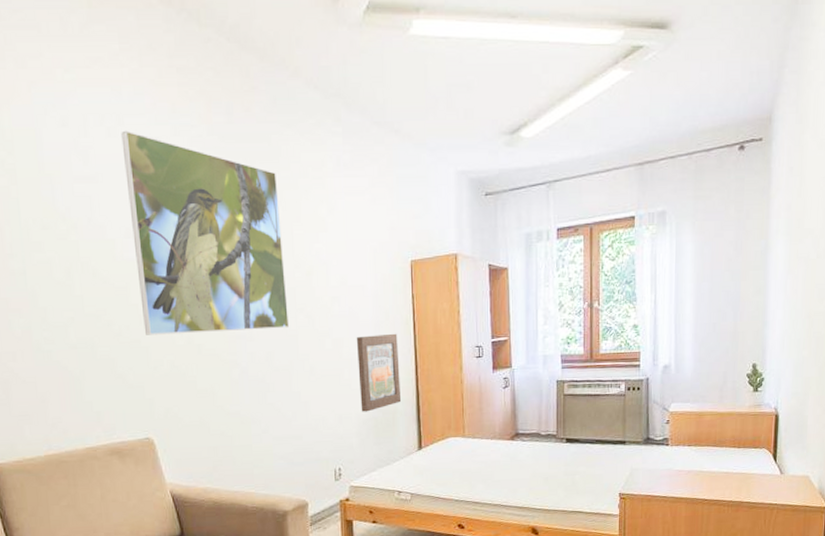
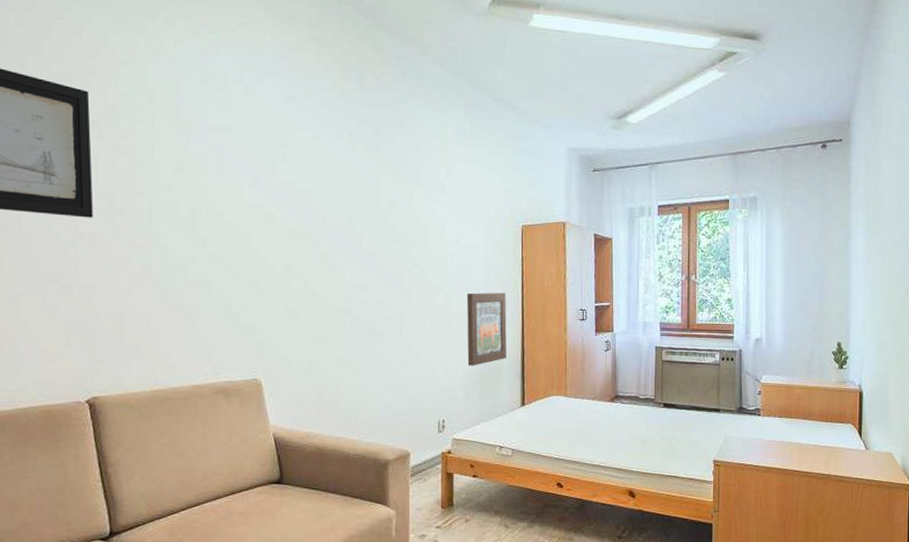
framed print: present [121,130,289,335] -> none [258,88,403,281]

